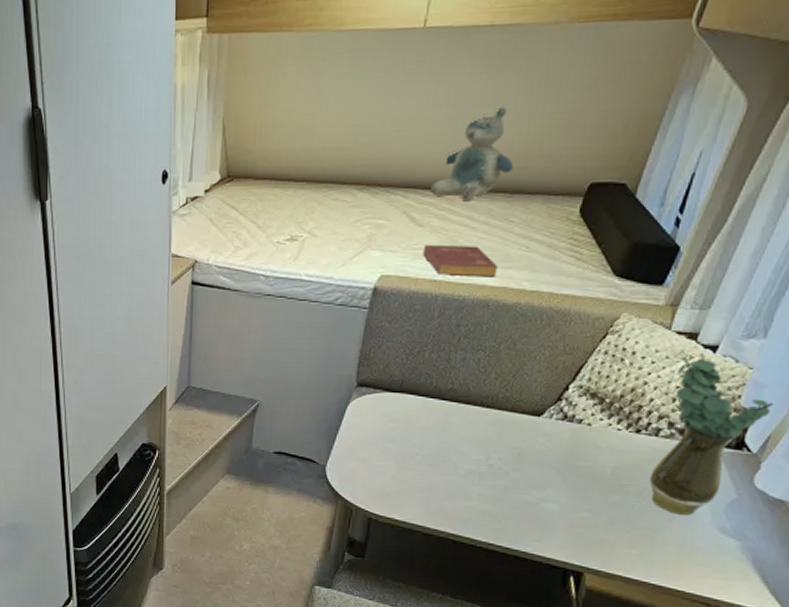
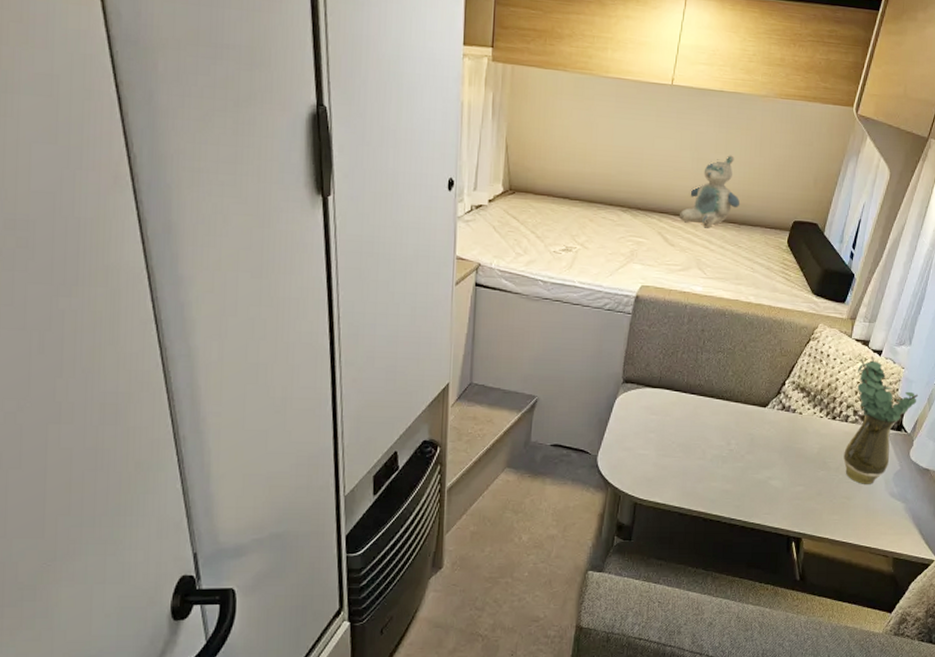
book: present [423,244,498,277] -> none [674,261,731,291]

